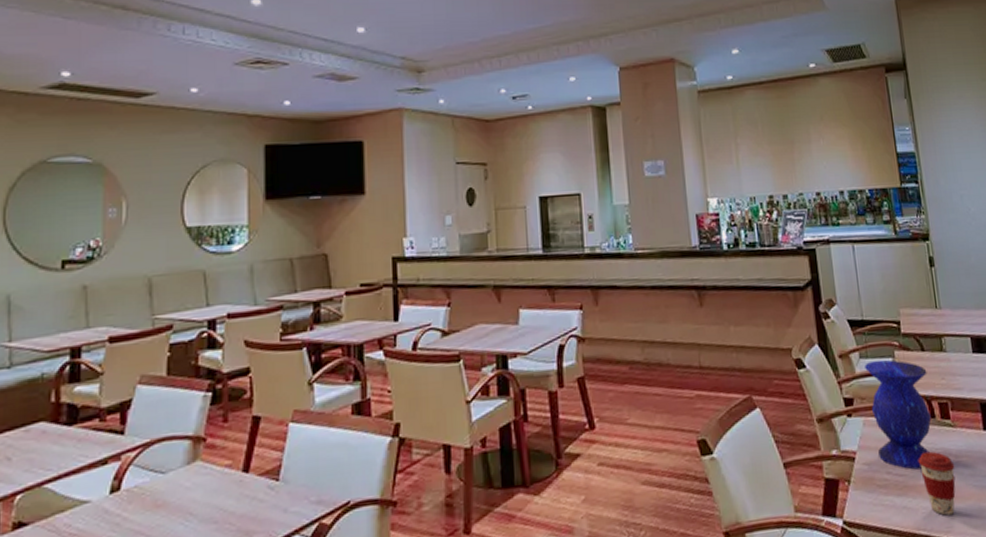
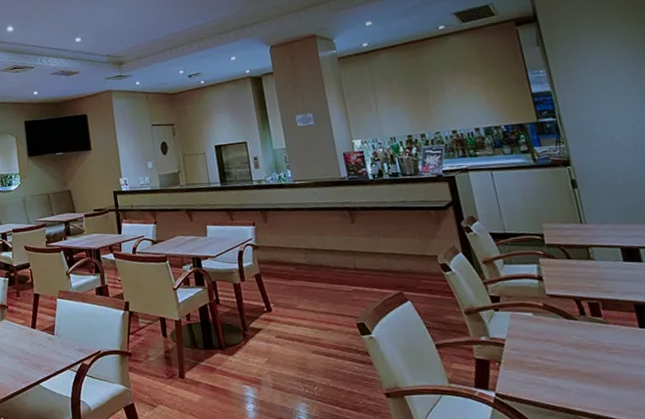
vase: present [865,359,932,470] -> none [509,265,582,357]
coffee cup: present [918,451,956,516] -> none [569,342,611,397]

